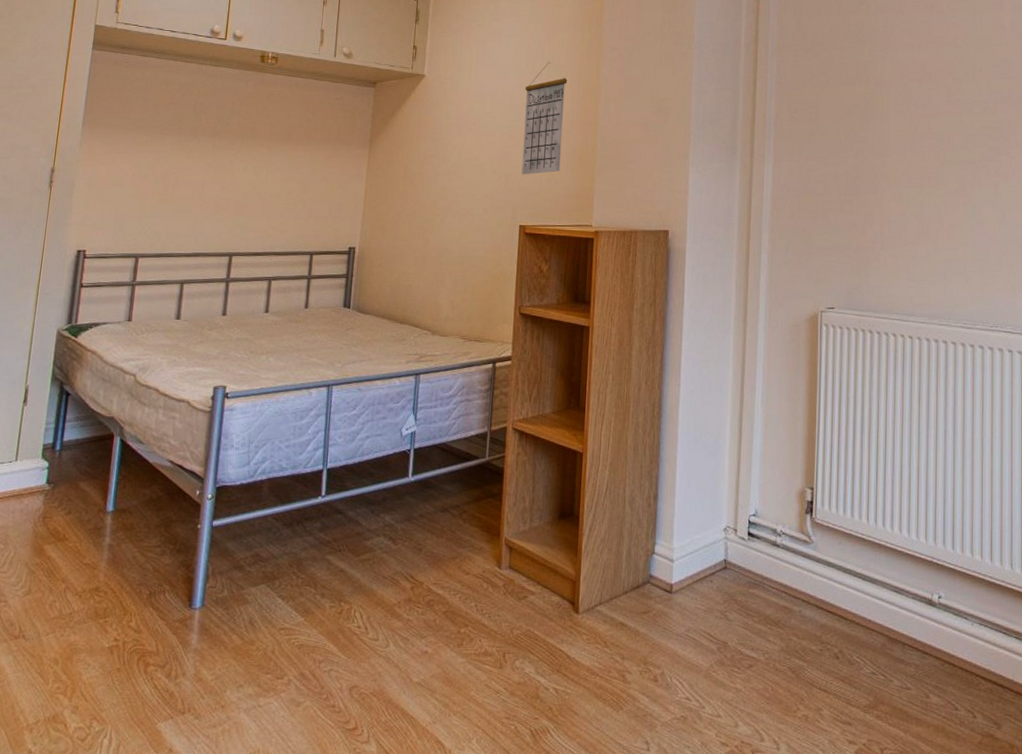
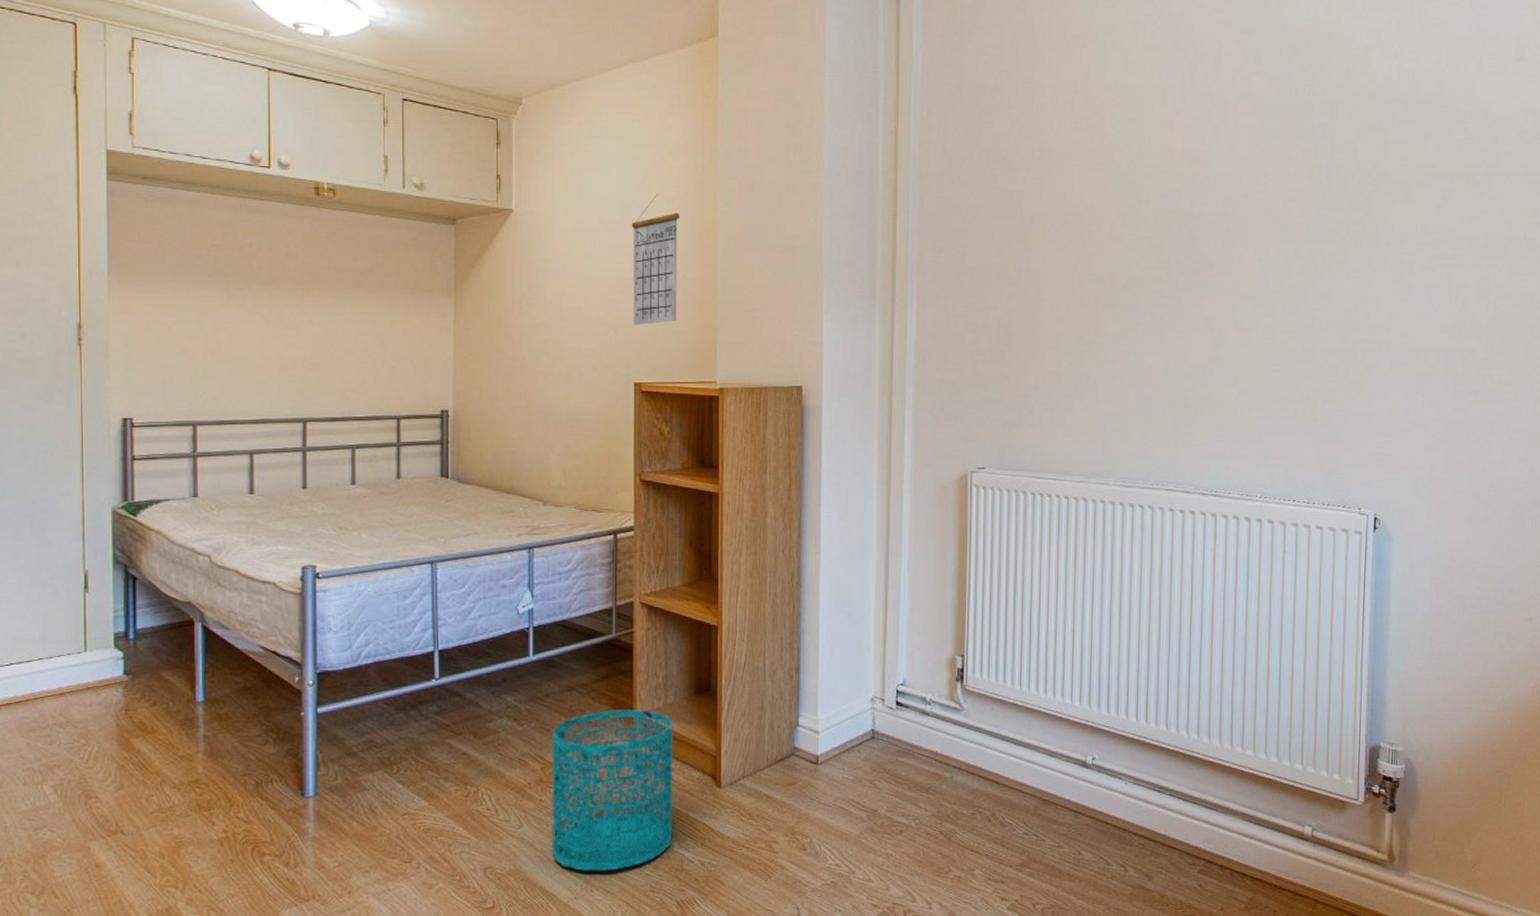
wastebasket: none [415,531,536,695] -> present [552,709,674,871]

